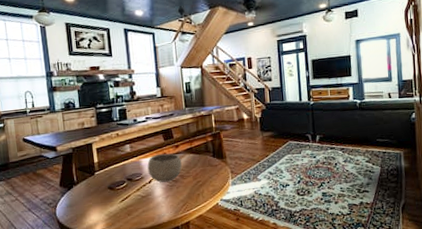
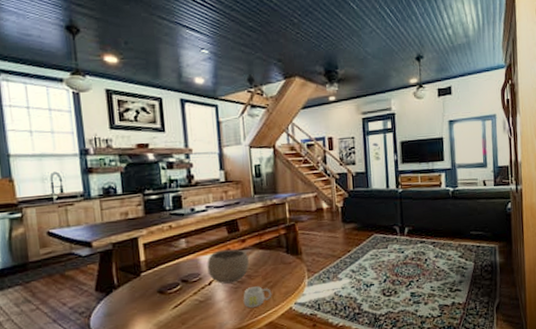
mug: none [177,185,202,203] -> present [243,286,272,308]

